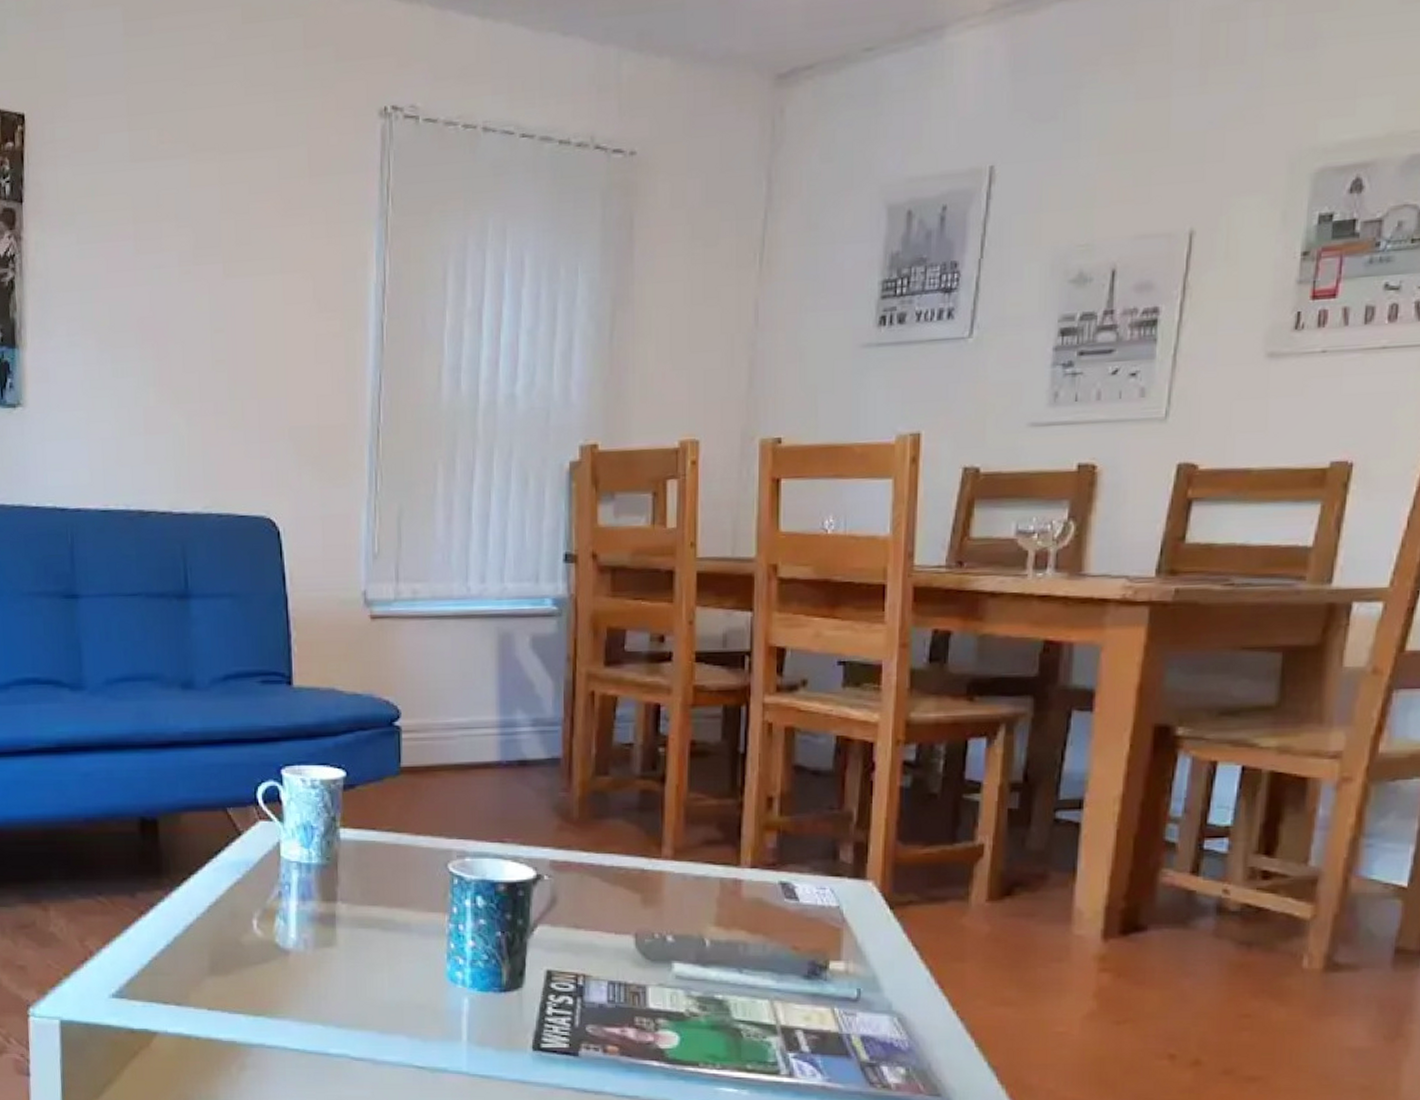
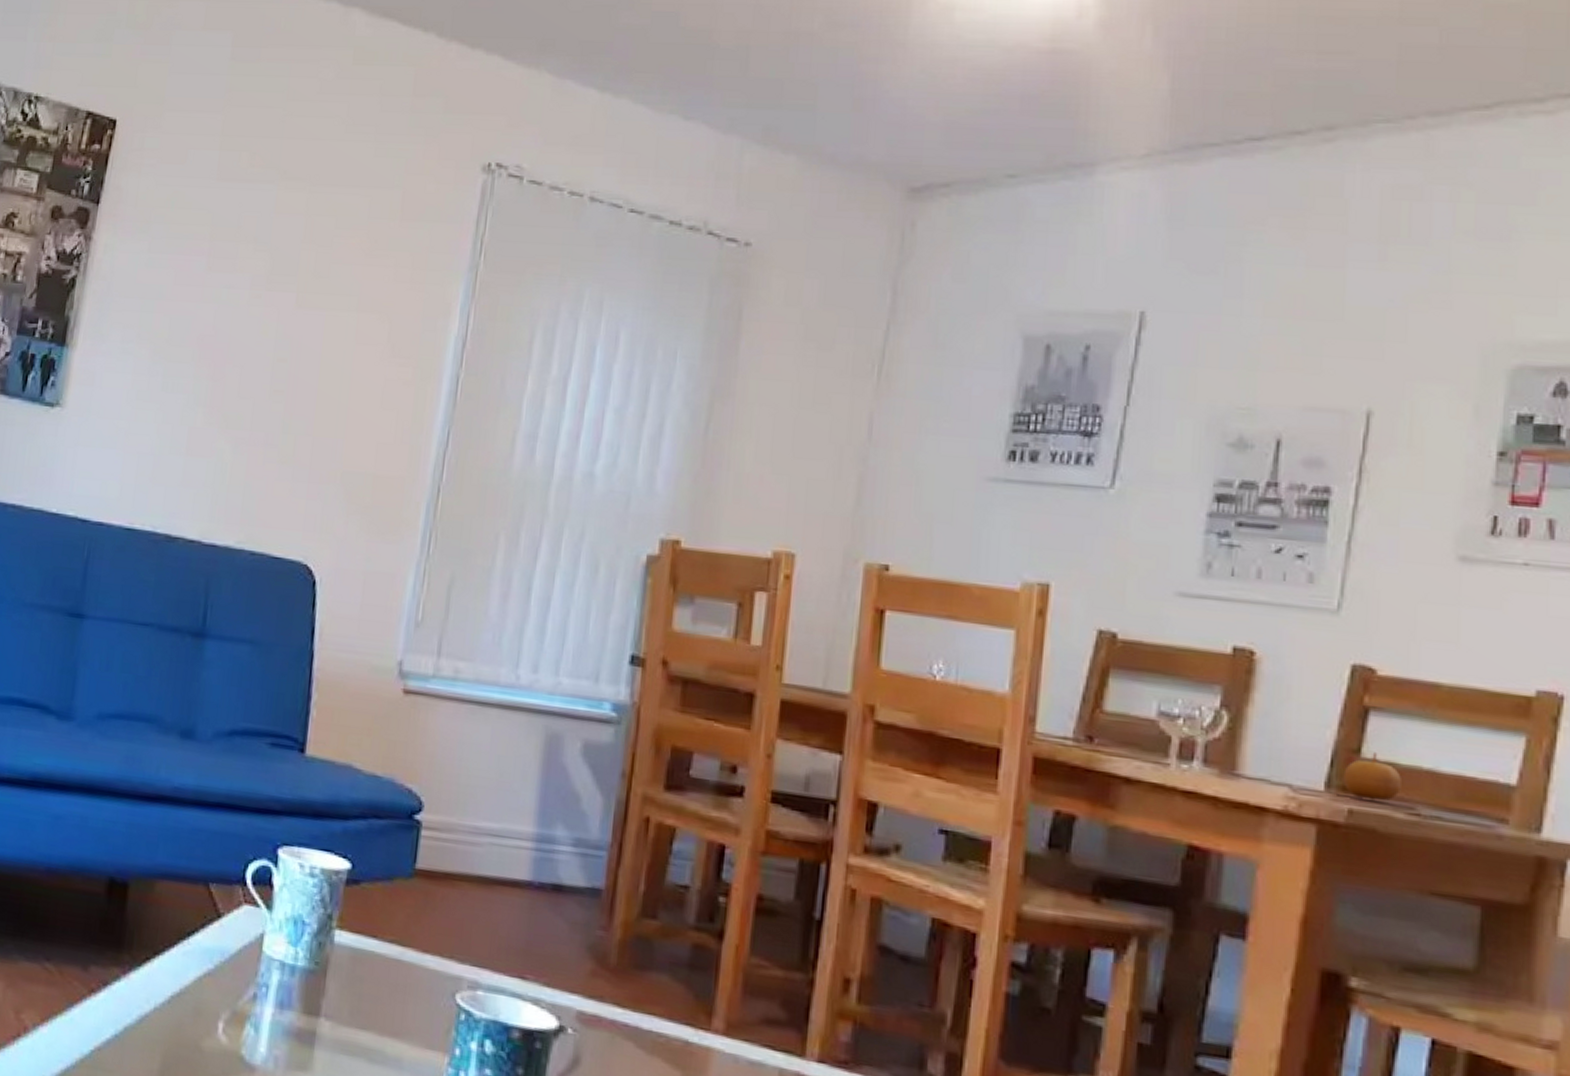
fruit: none [1171,537,1219,579] -> present [1343,752,1401,801]

